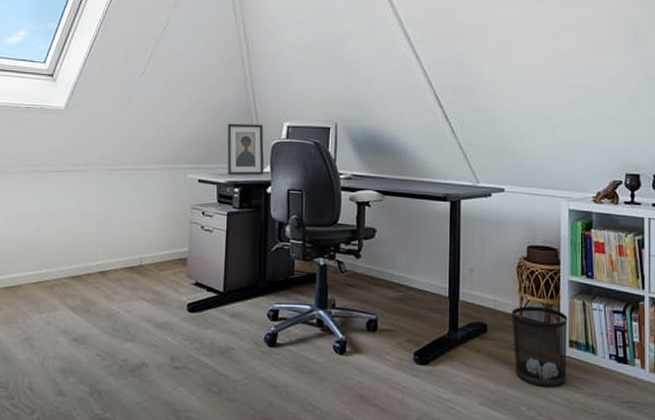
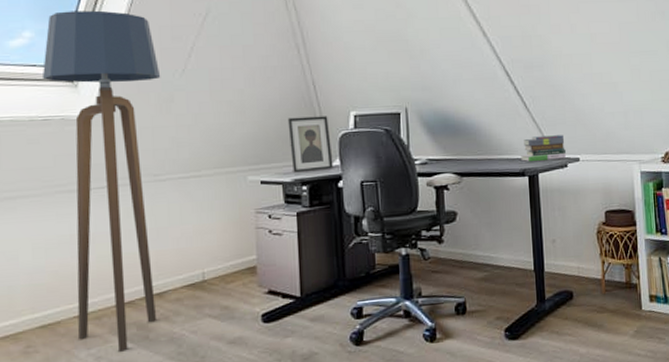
floor lamp: none [29,15,124,320] -> present [41,10,161,352]
books: none [444,162,490,188] -> present [521,135,566,161]
waste bin: present [511,306,568,387] -> none [595,267,650,343]

